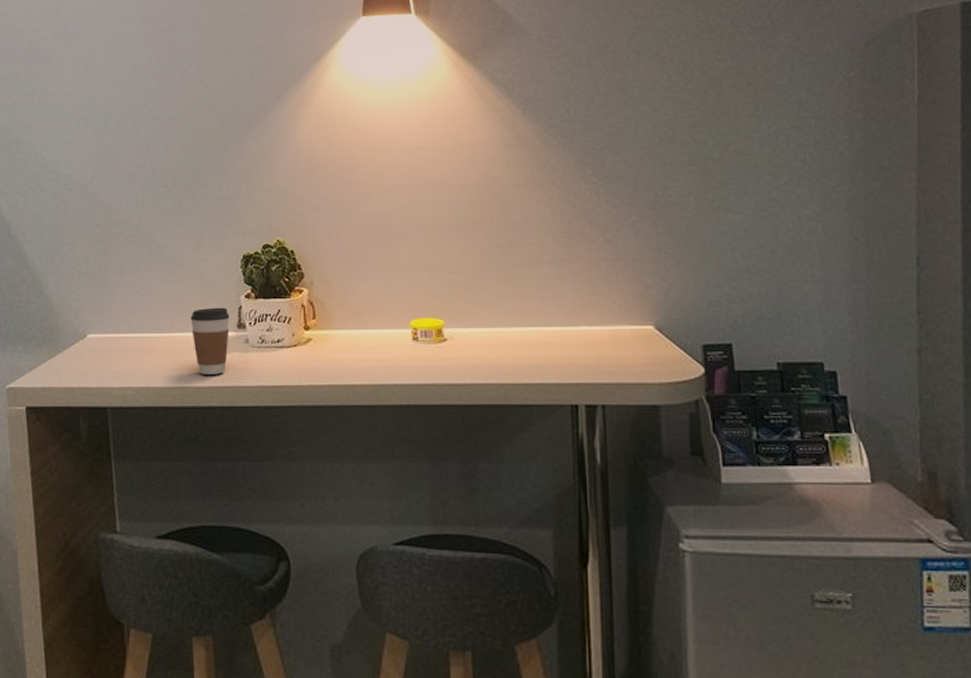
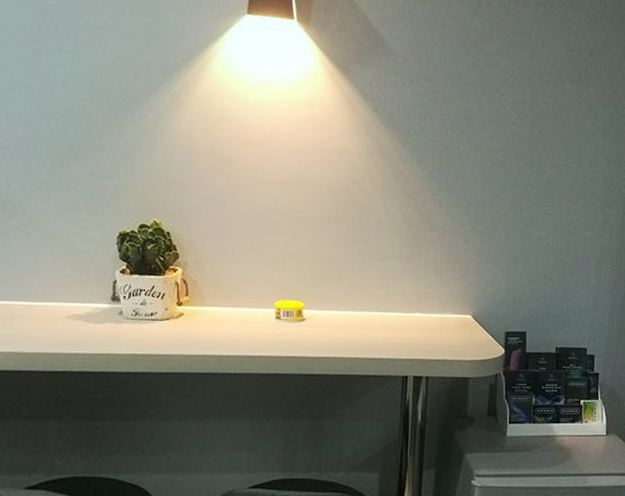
coffee cup: present [190,307,230,375] -> none [63,280,104,343]

